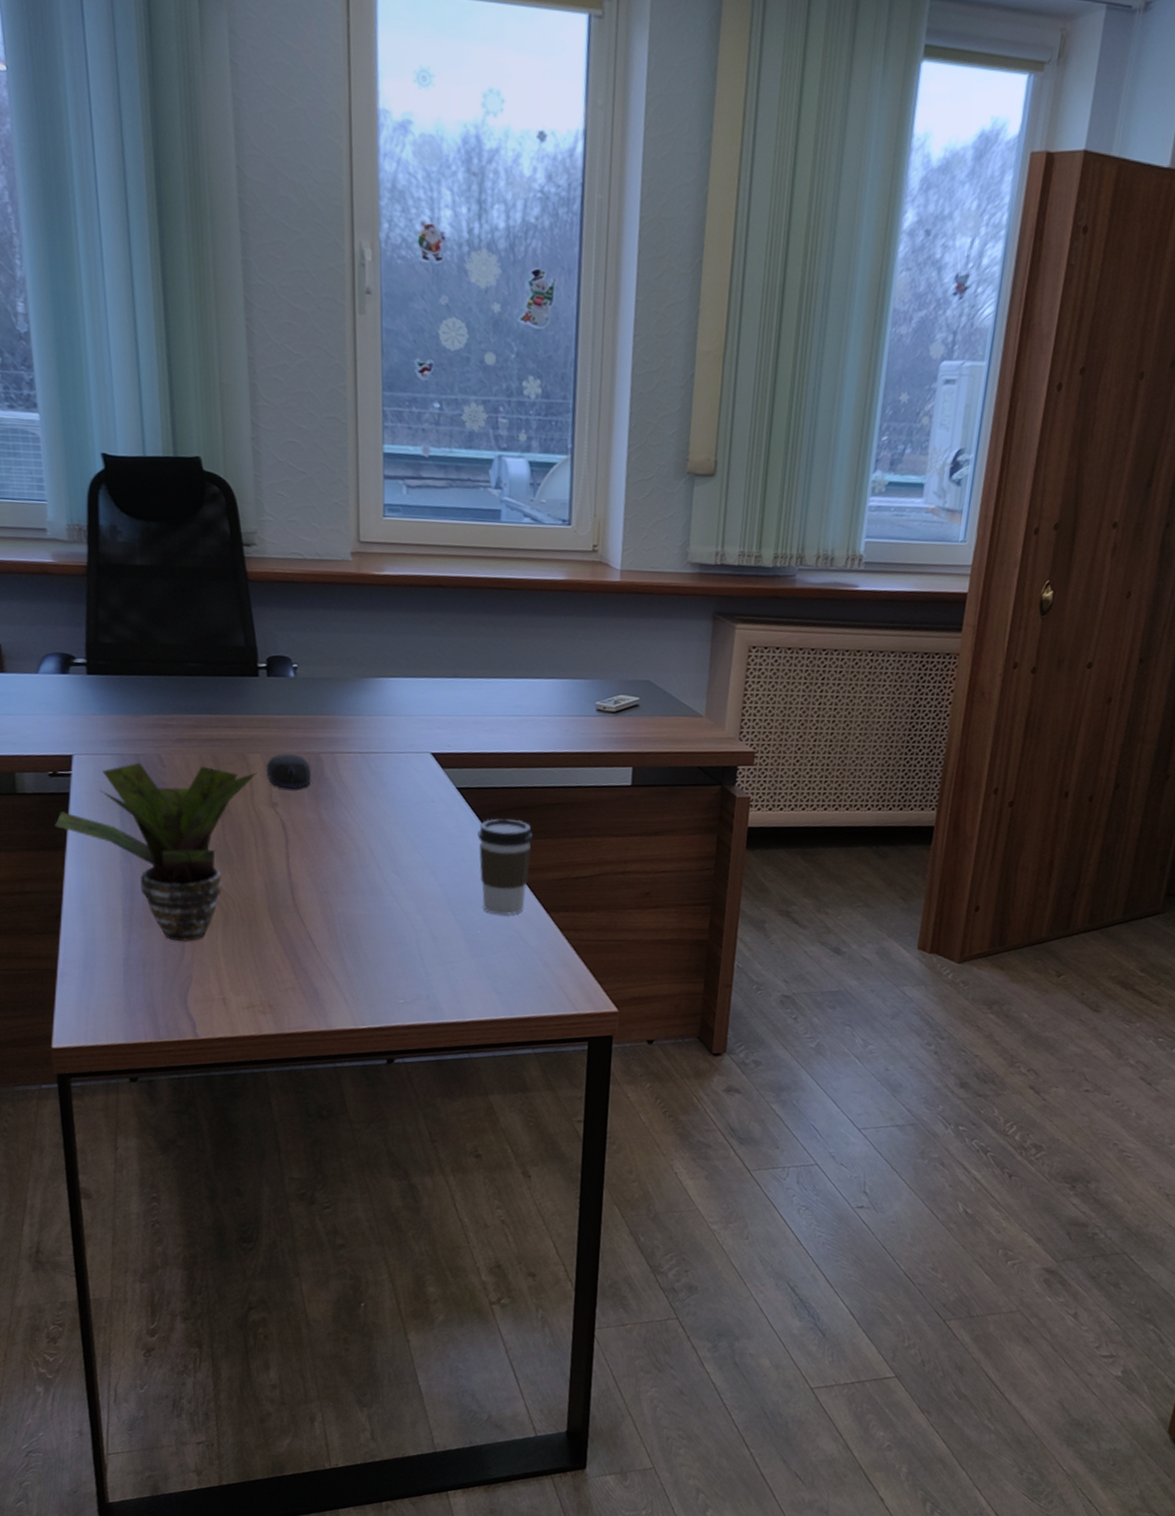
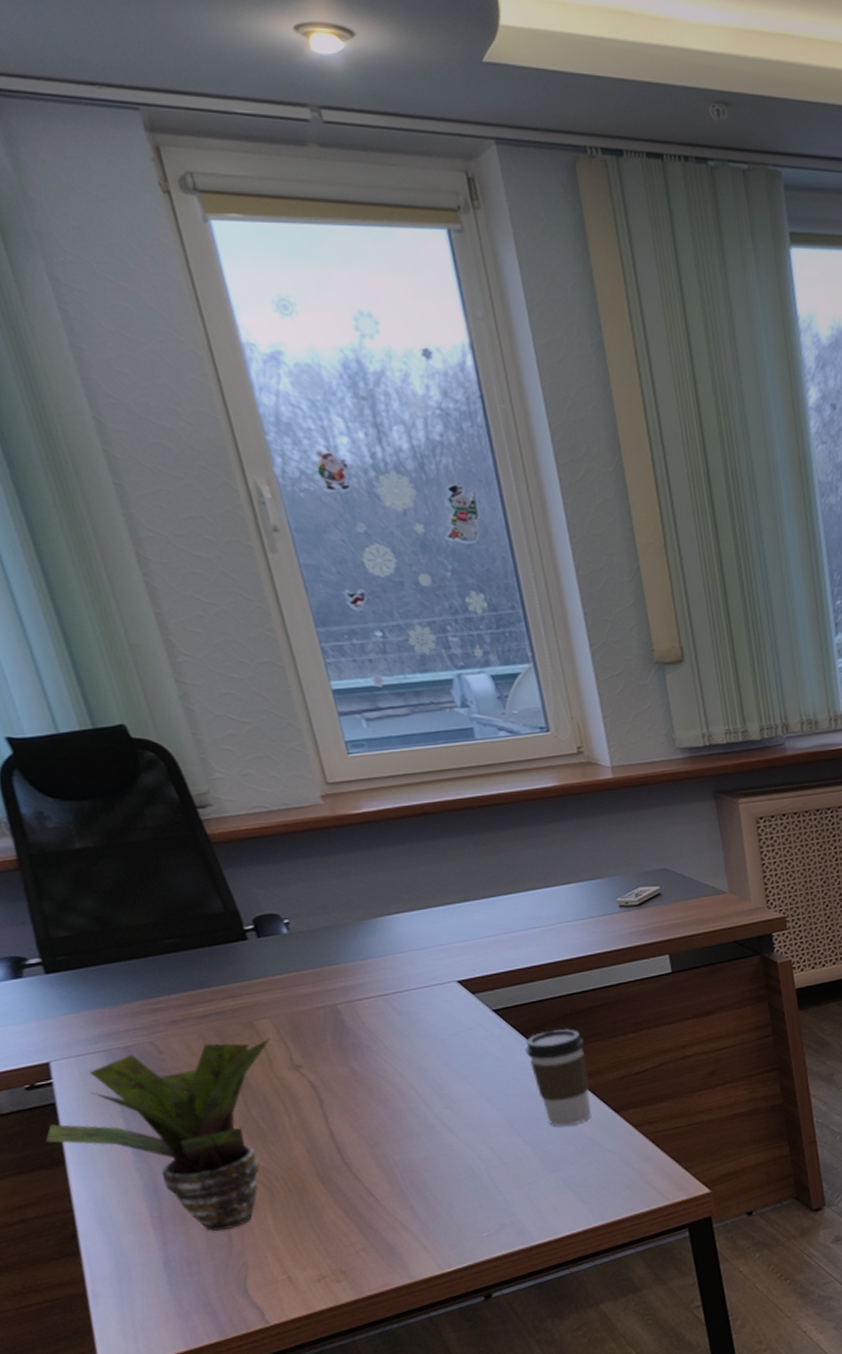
computer mouse: present [266,754,312,790] -> none [278,1011,334,1049]

